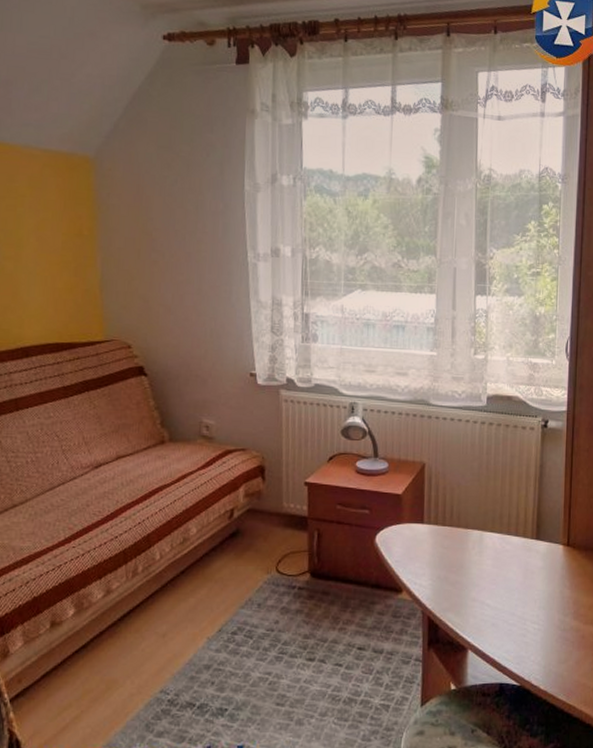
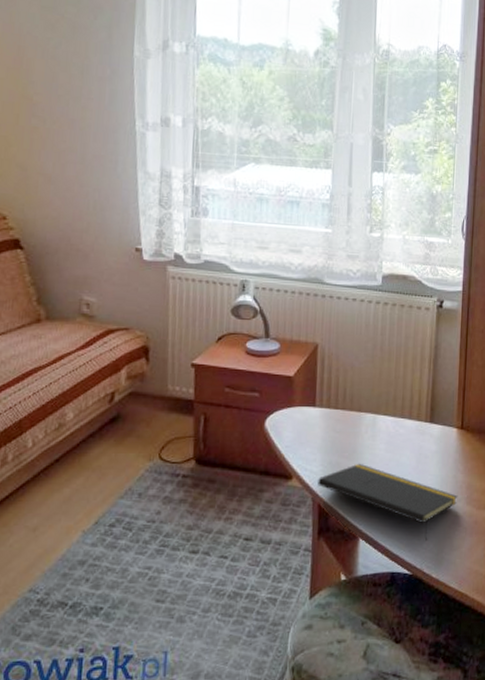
notepad: none [427,578,565,654] -> present [318,463,458,542]

